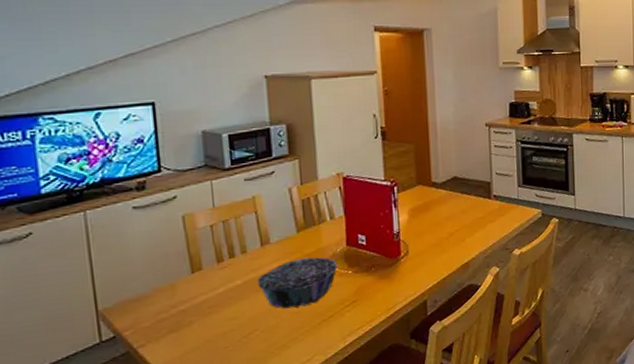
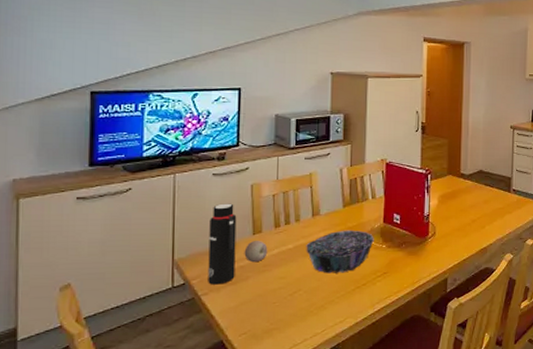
water bottle: none [136,239,176,335] -> present [208,203,237,285]
fruit: none [183,278,212,305] -> present [244,240,268,263]

